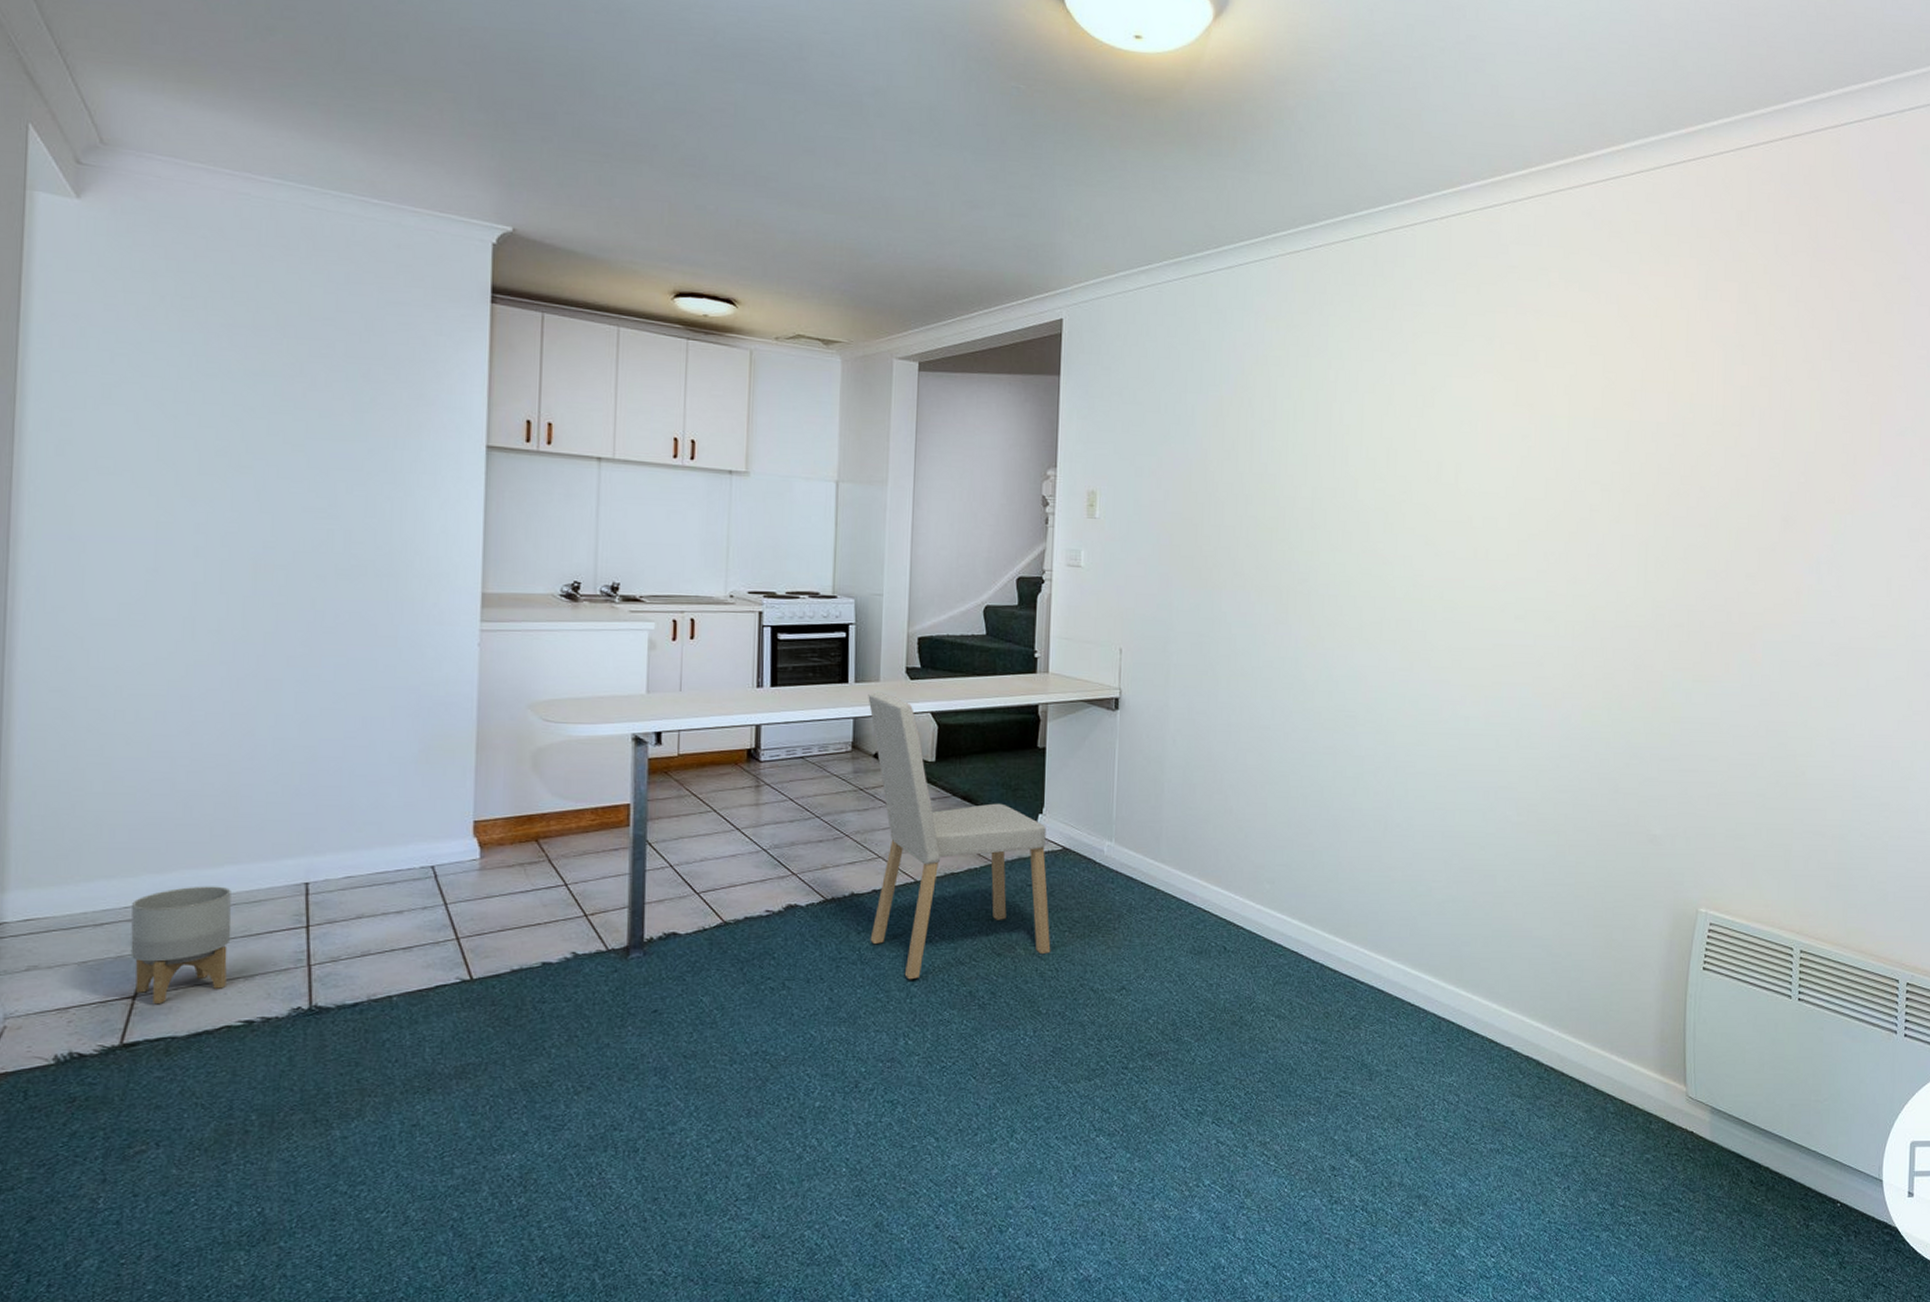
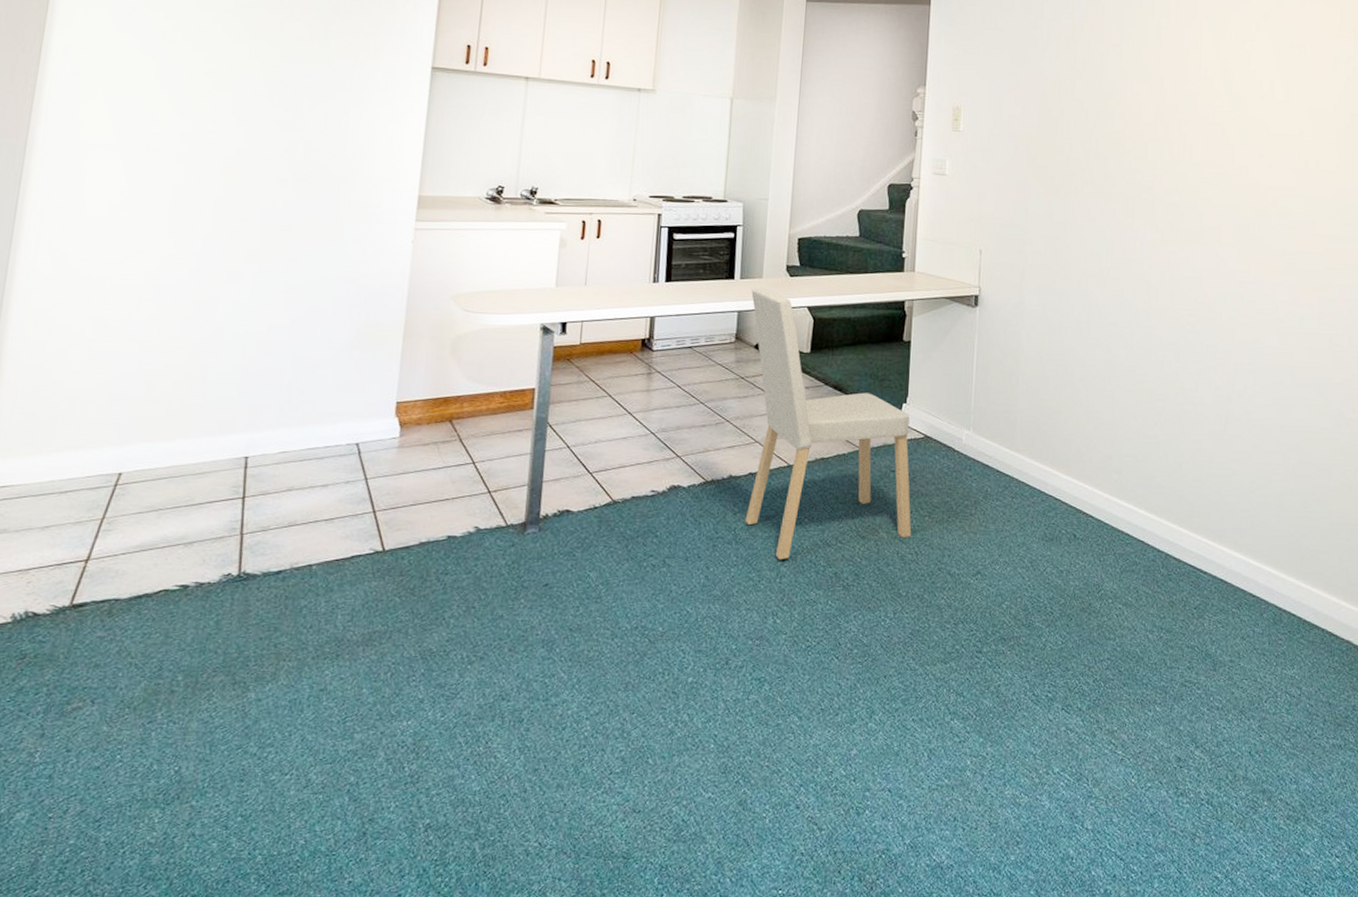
planter: present [130,886,232,1005] -> none [87,458,180,568]

